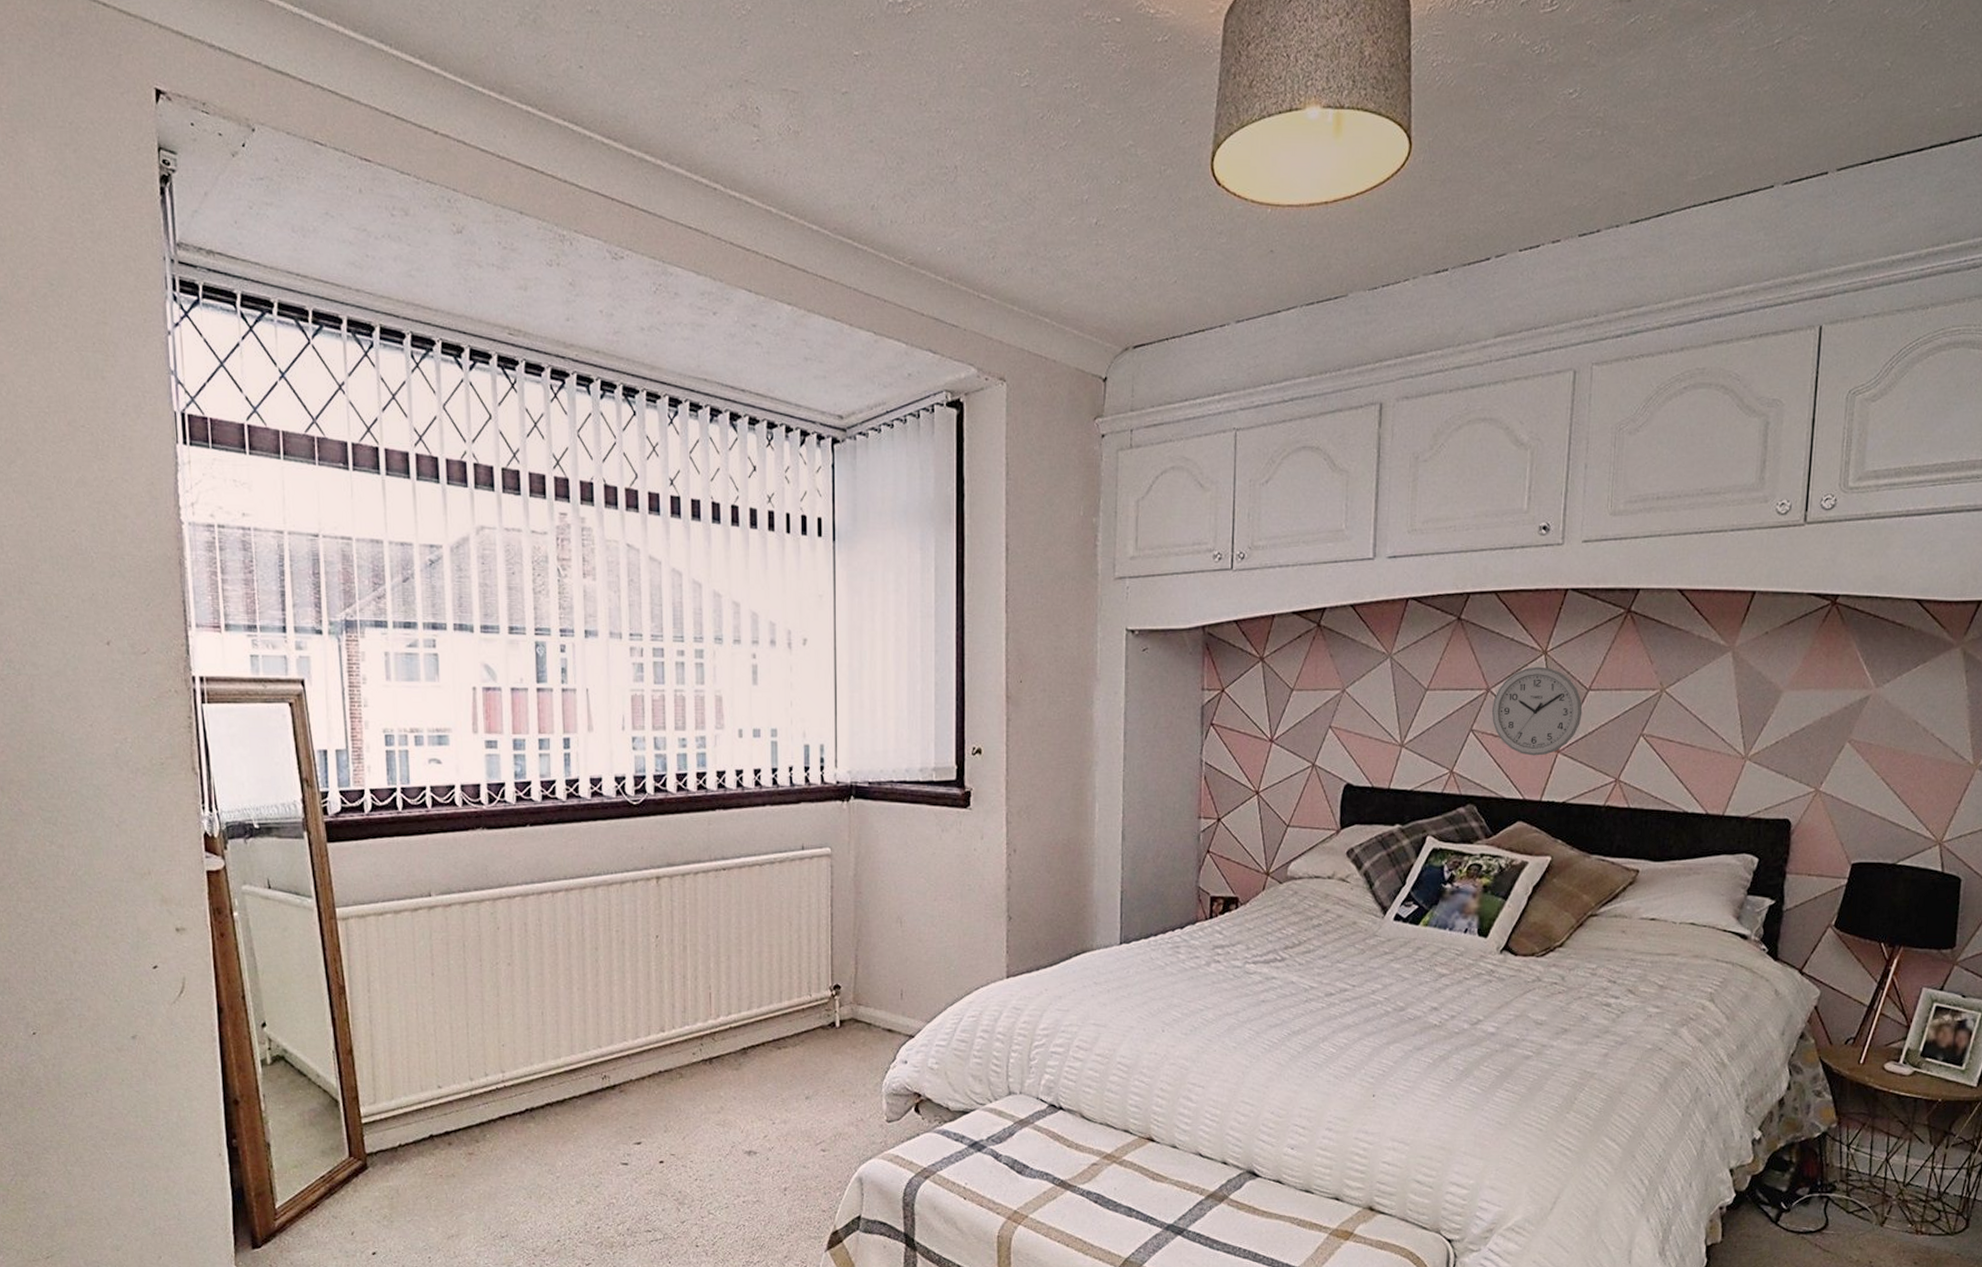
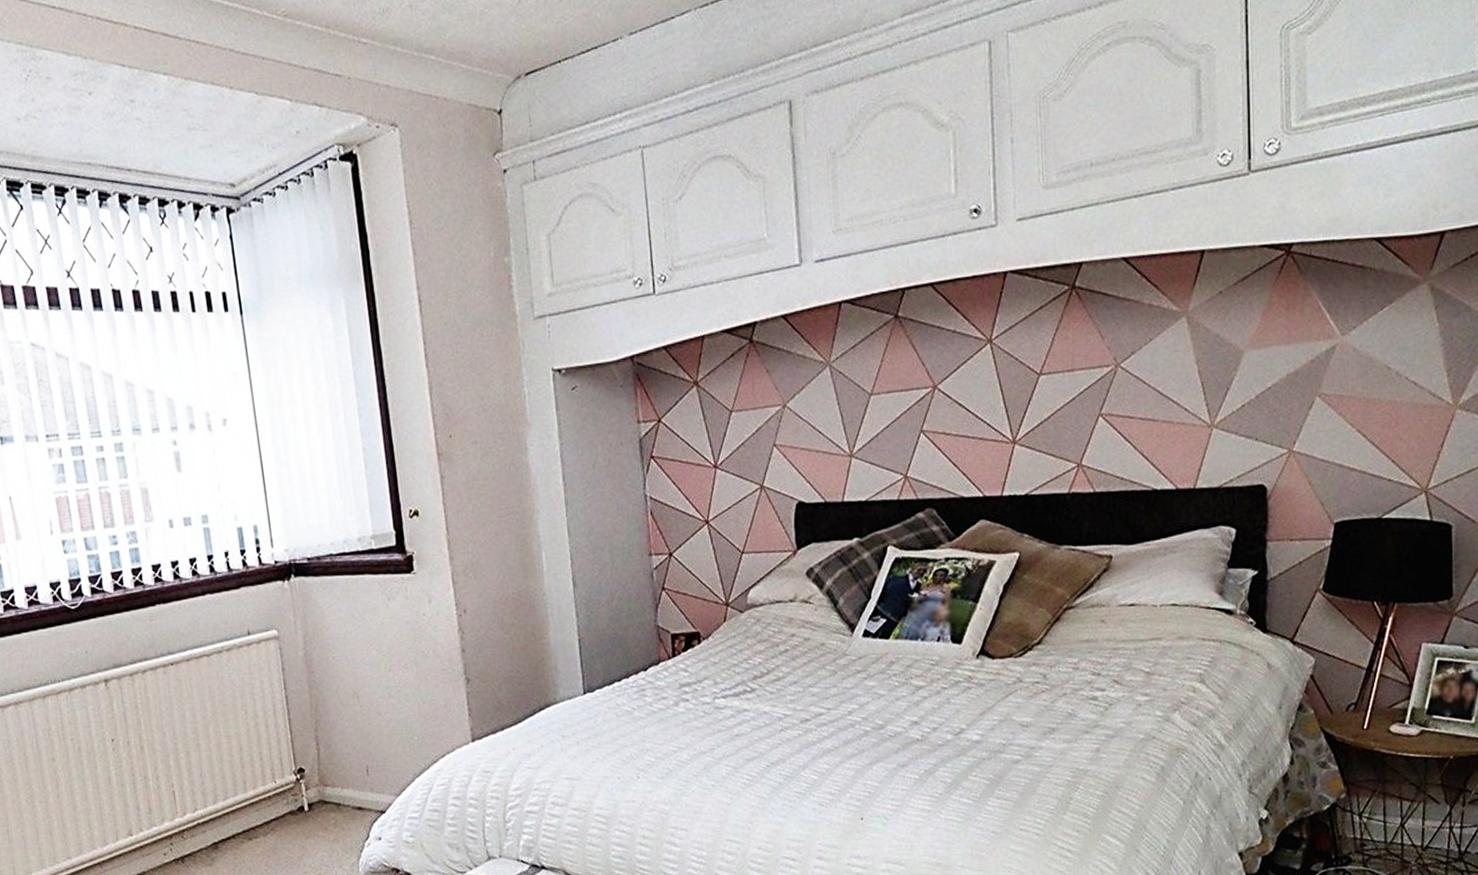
wall clock: present [1491,666,1583,756] -> none [940,356,1036,451]

